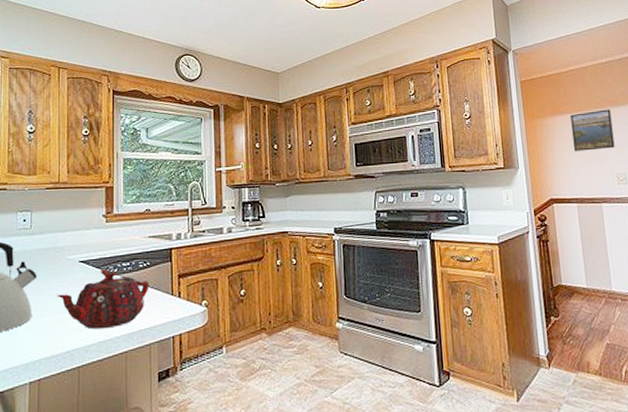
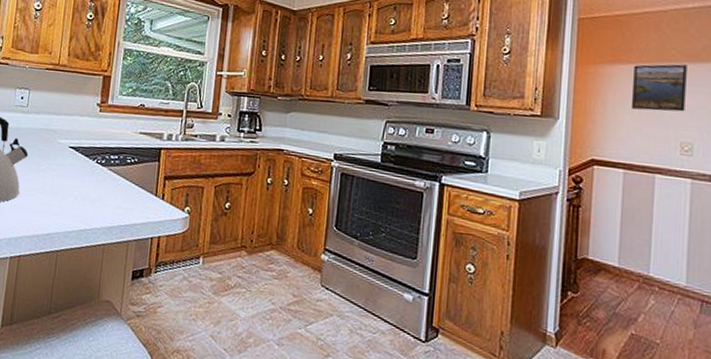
teapot: present [57,269,149,330] -> none [44,158,135,219]

